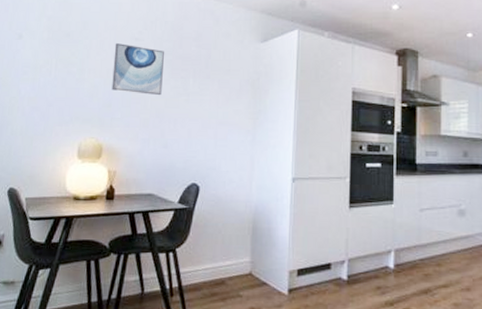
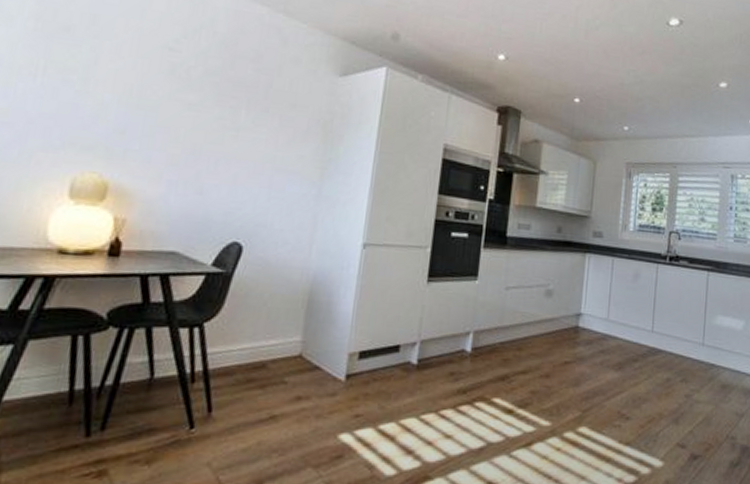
wall art: present [111,43,164,96] -> none [128,51,209,127]

